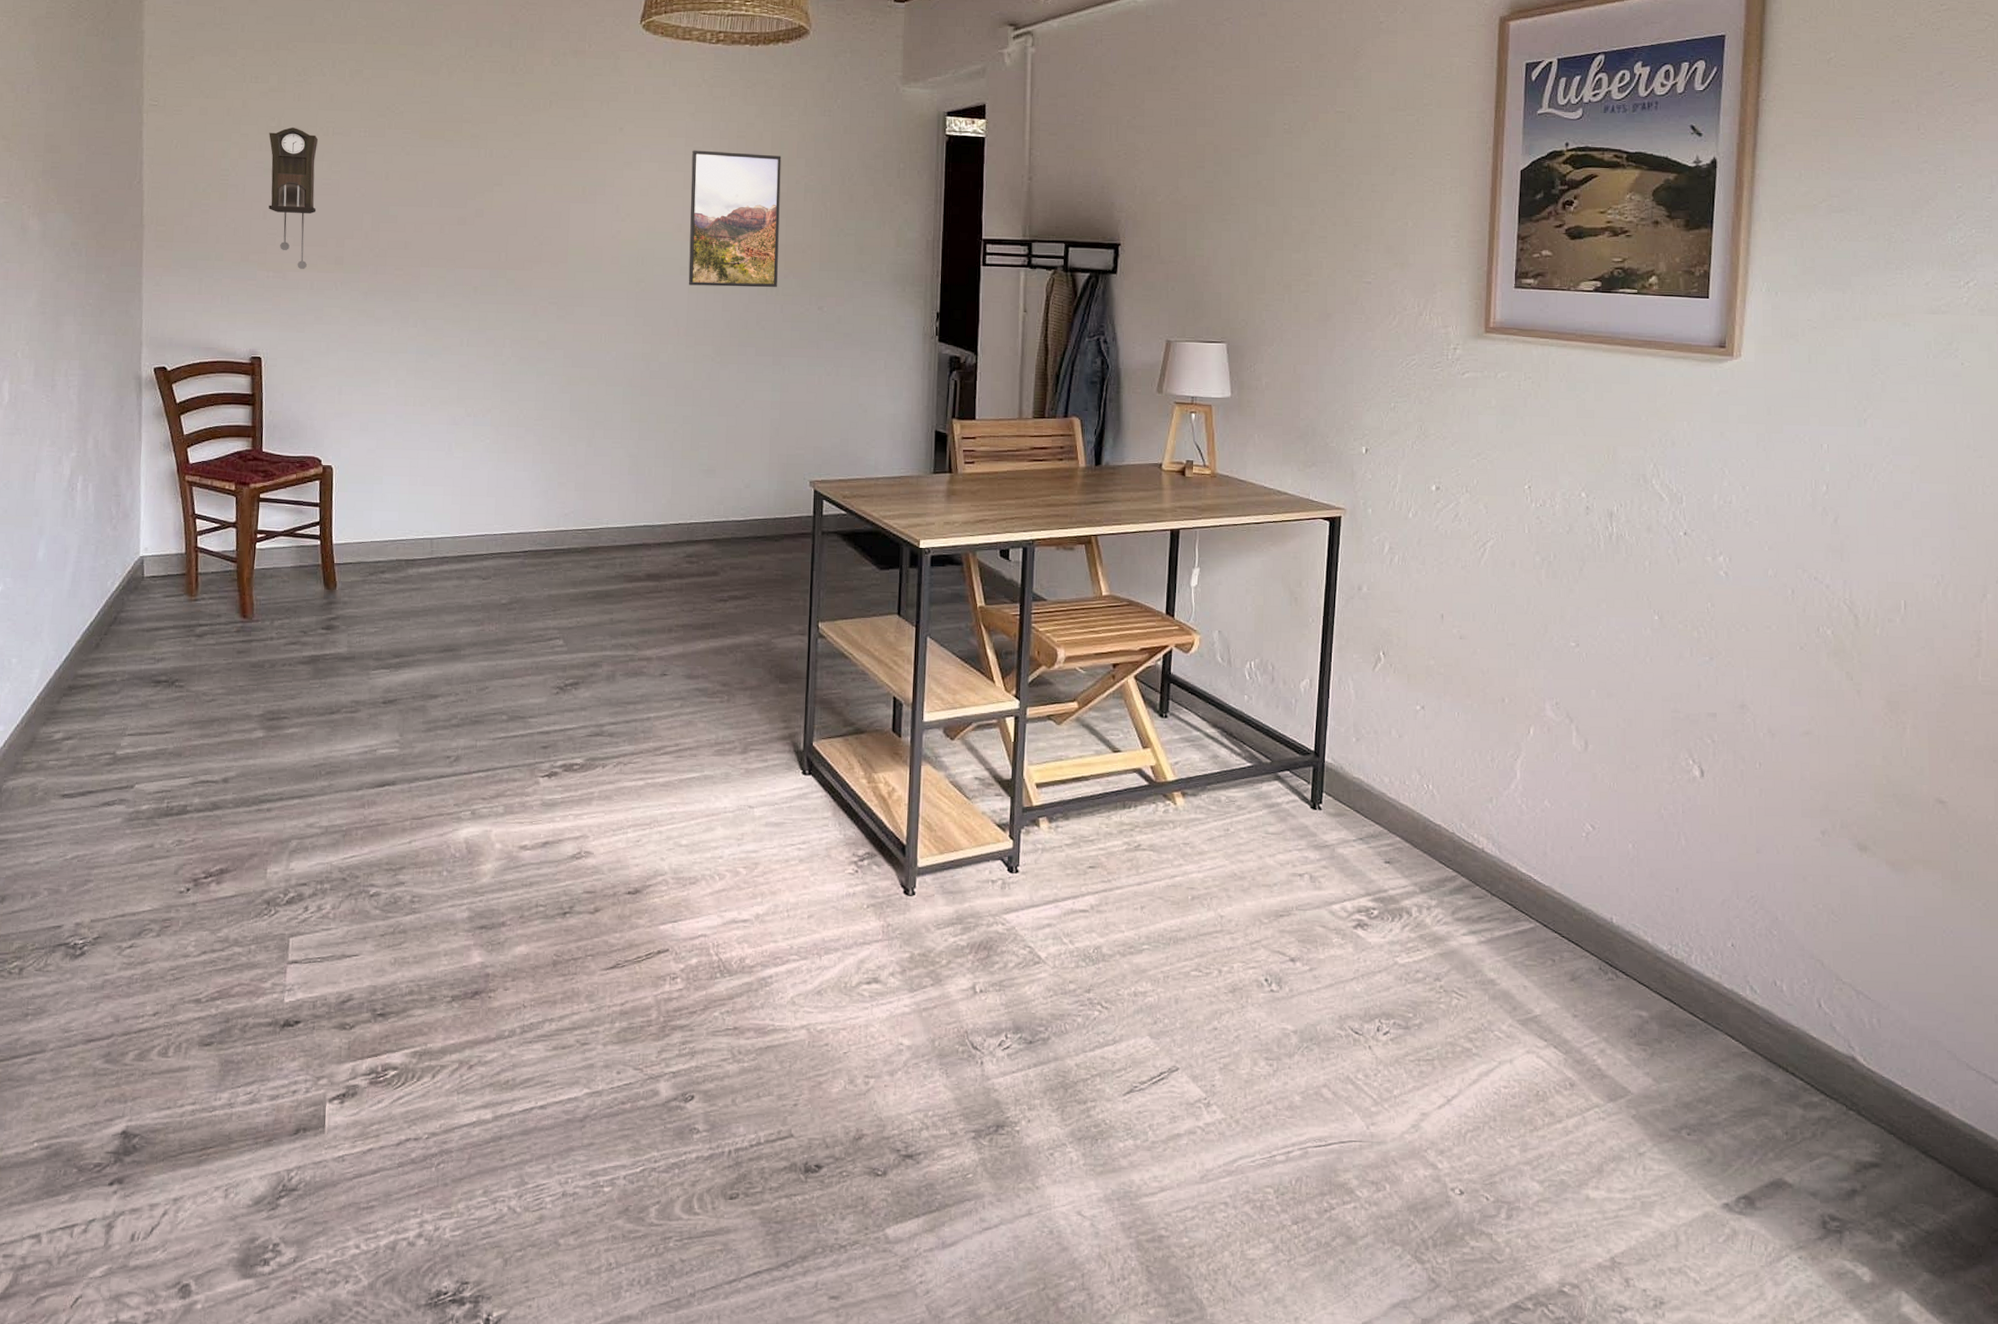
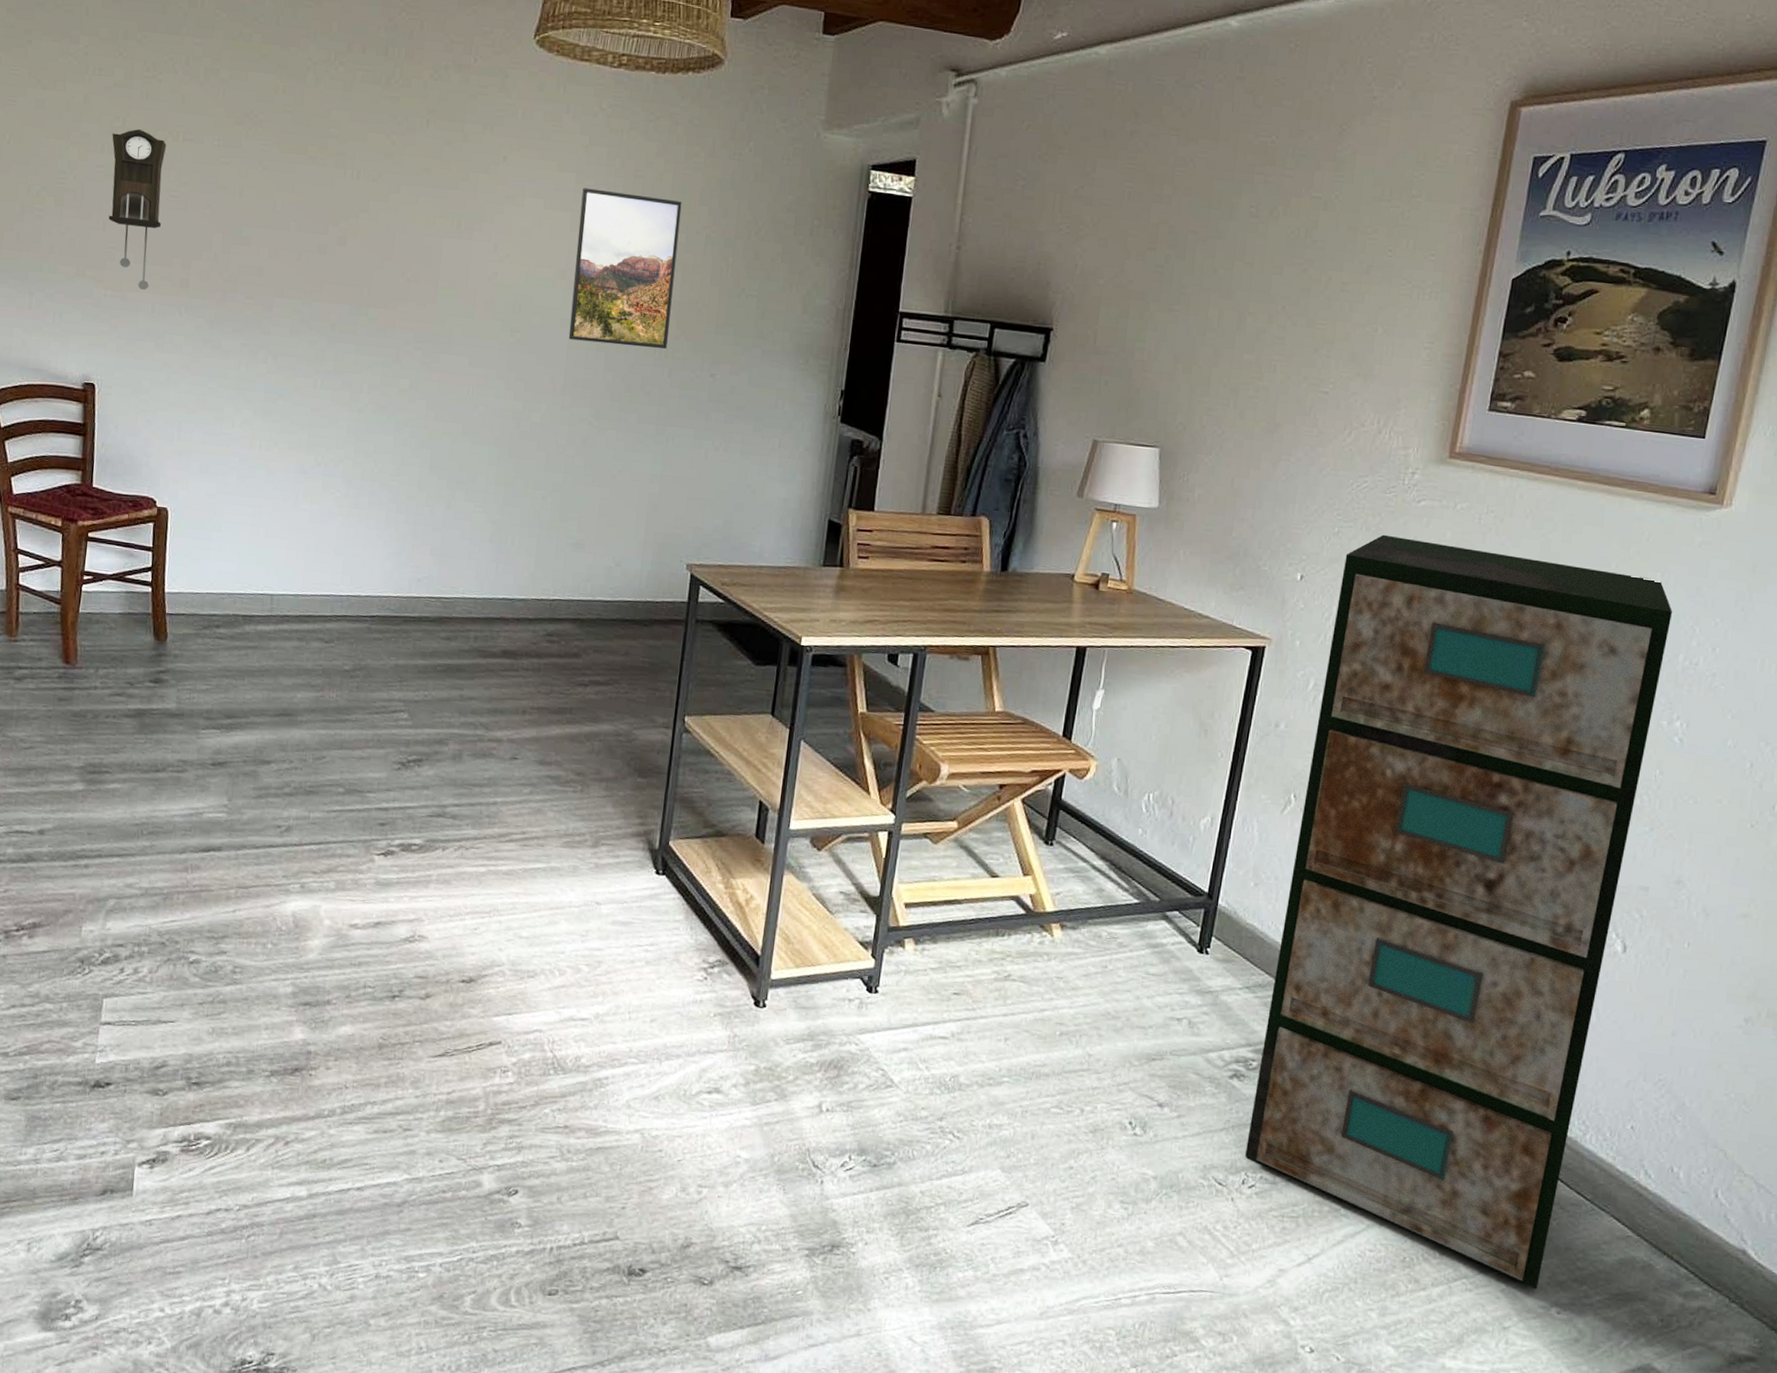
filing cabinet: none [1377,406,1702,1113] -> present [1245,534,1672,1290]

